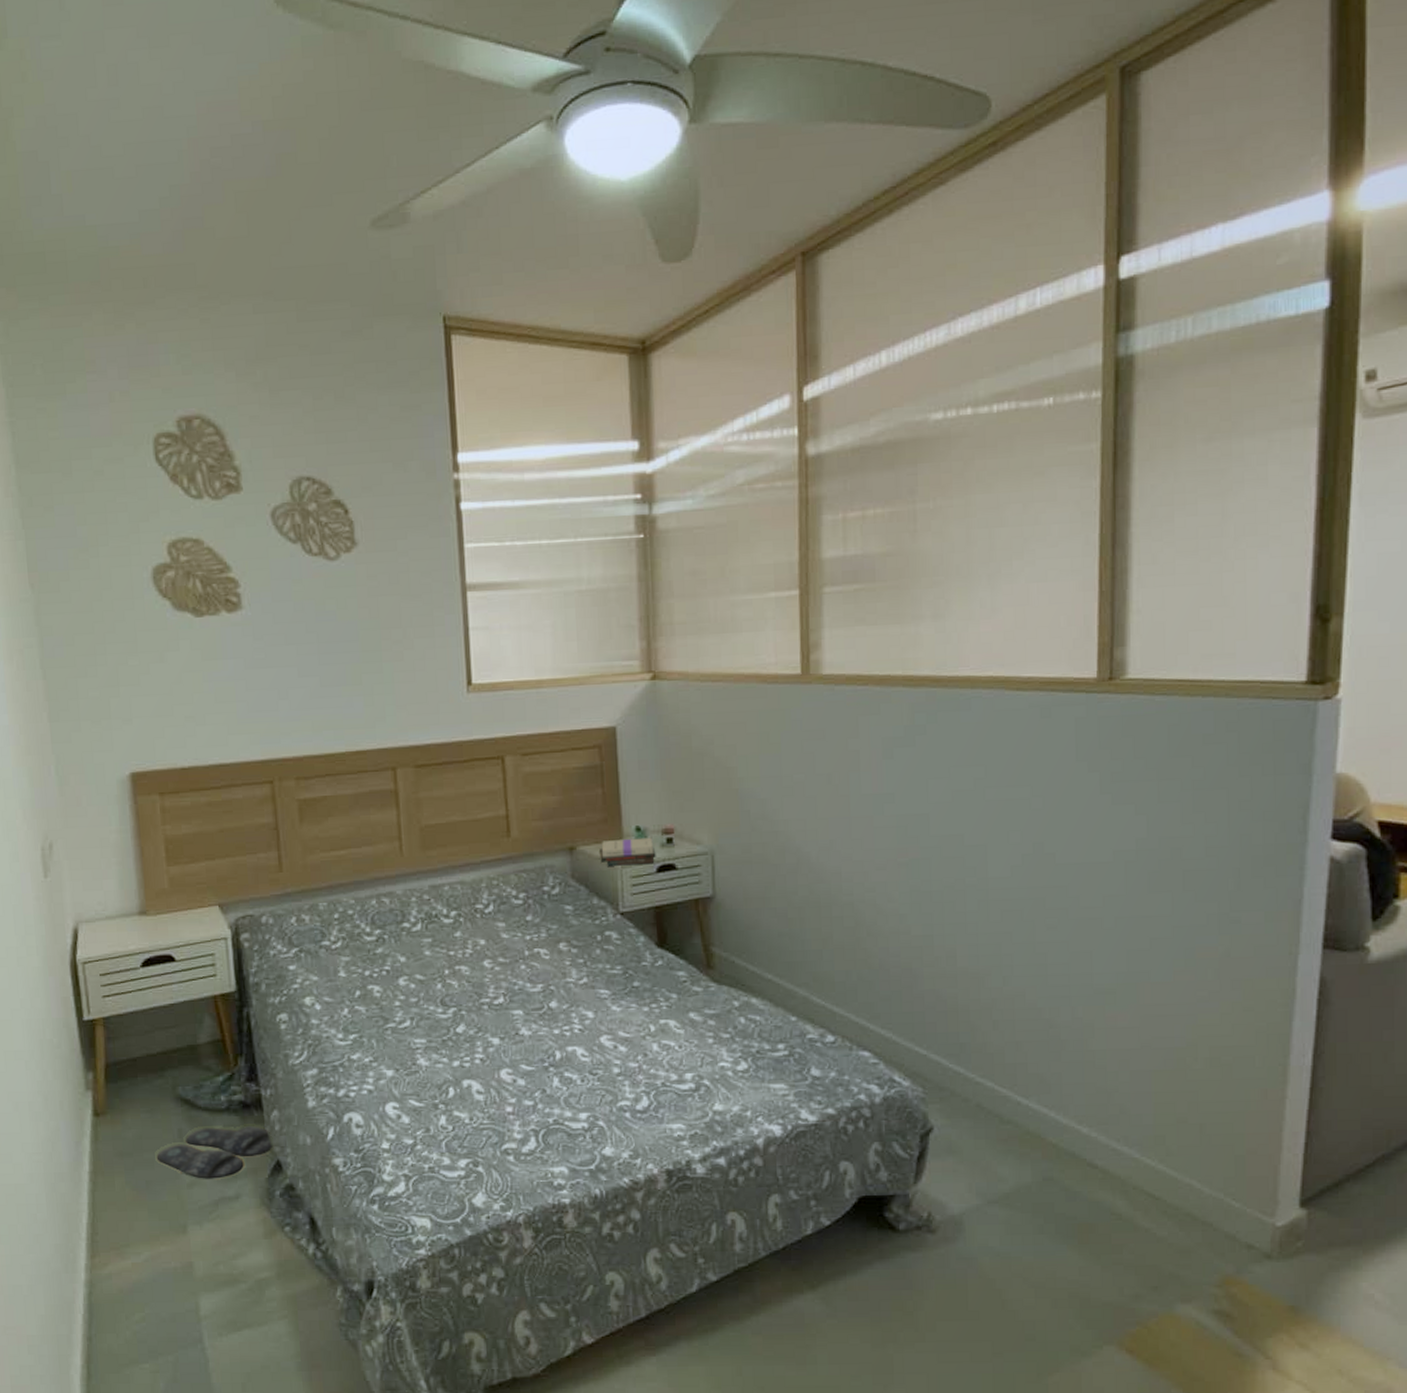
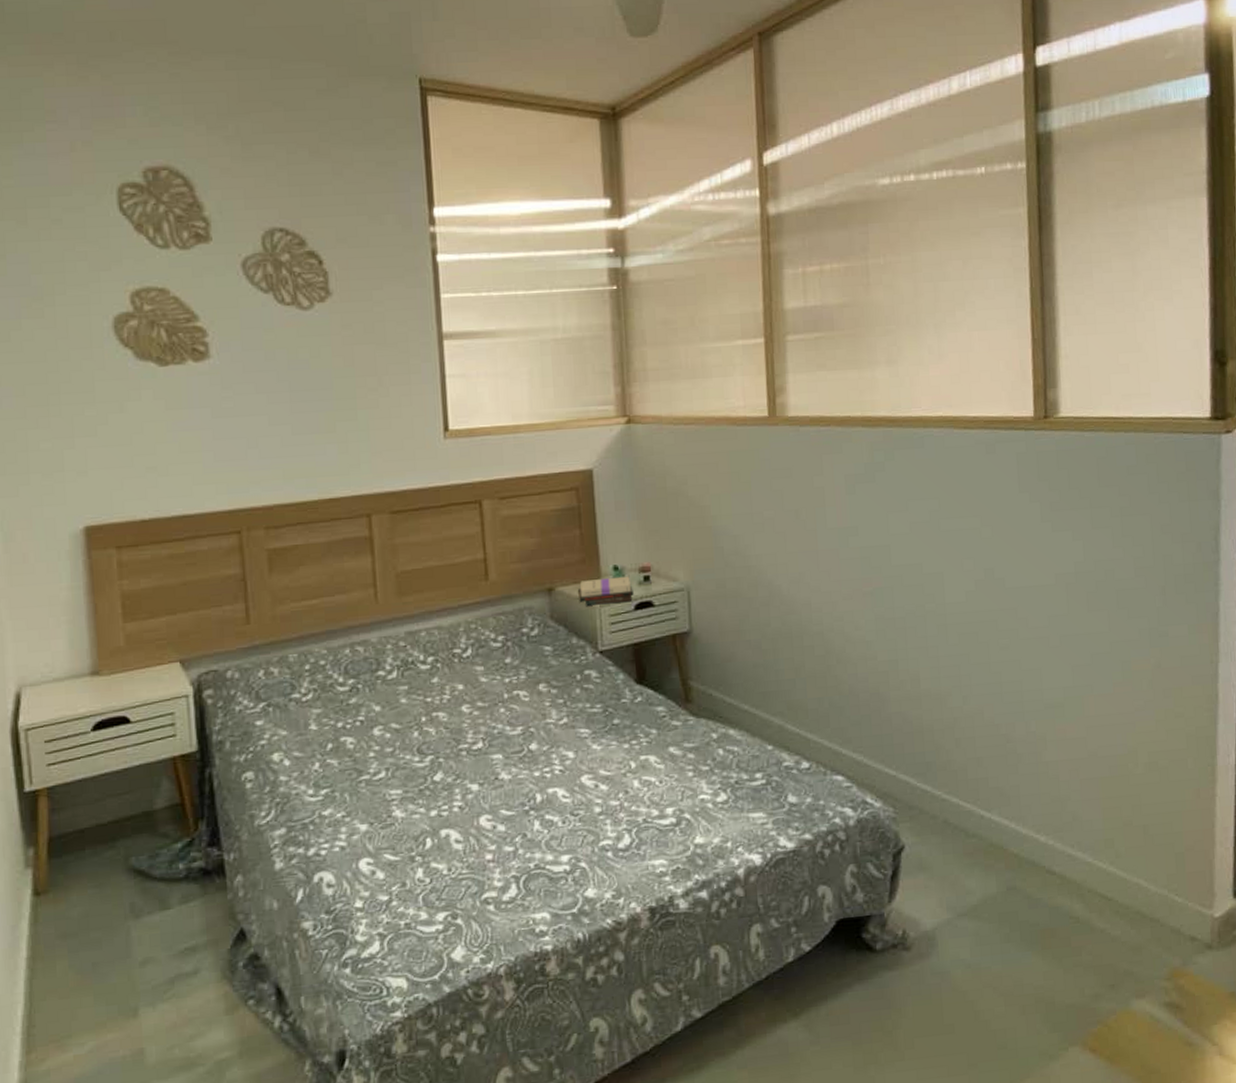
slippers: present [156,1125,274,1179] -> none [105,893,237,956]

